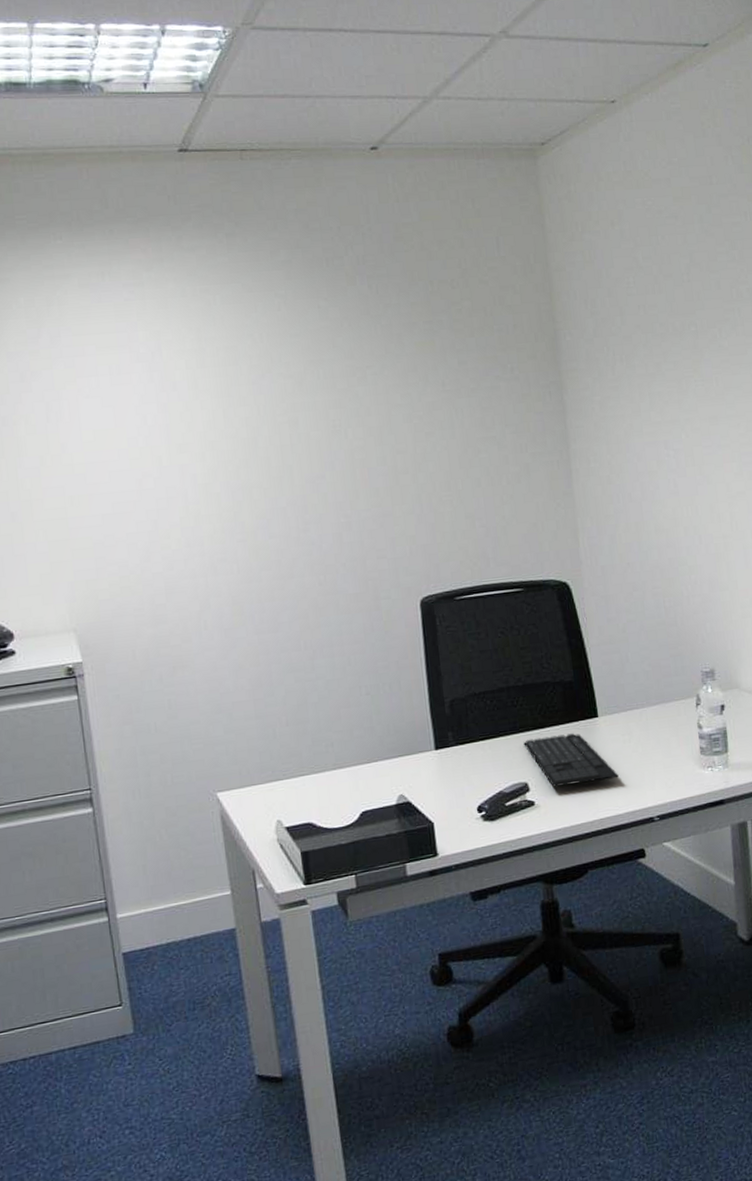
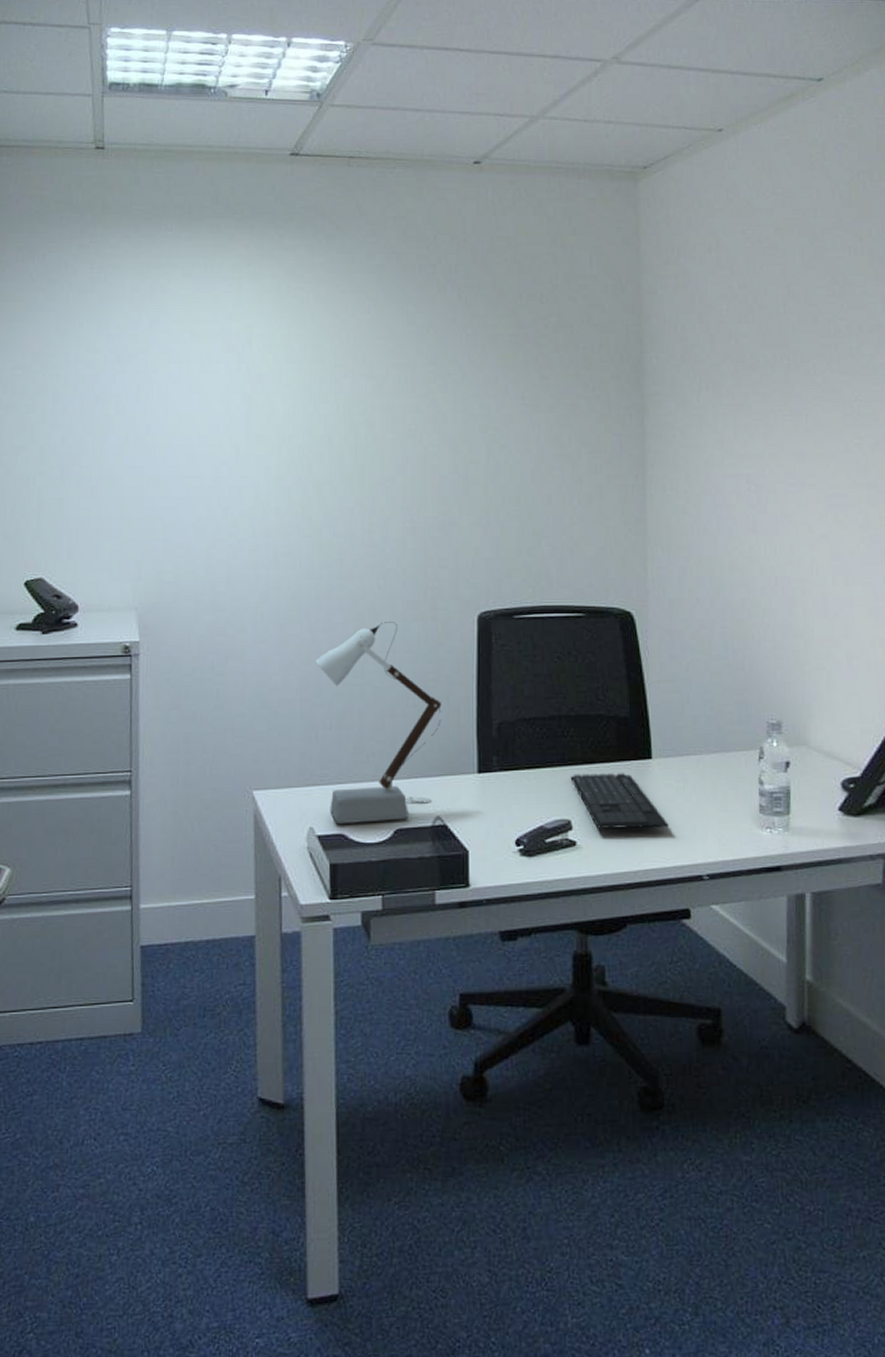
desk lamp: none [264,615,395,815] -> present [315,622,442,825]

